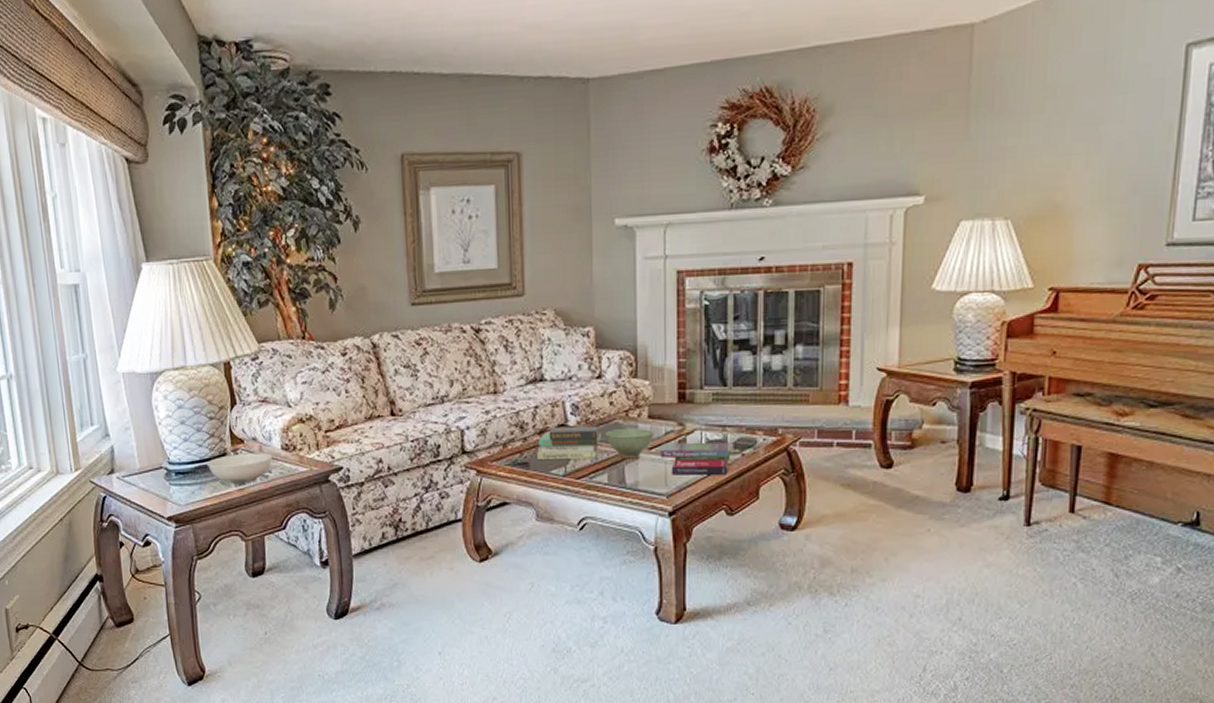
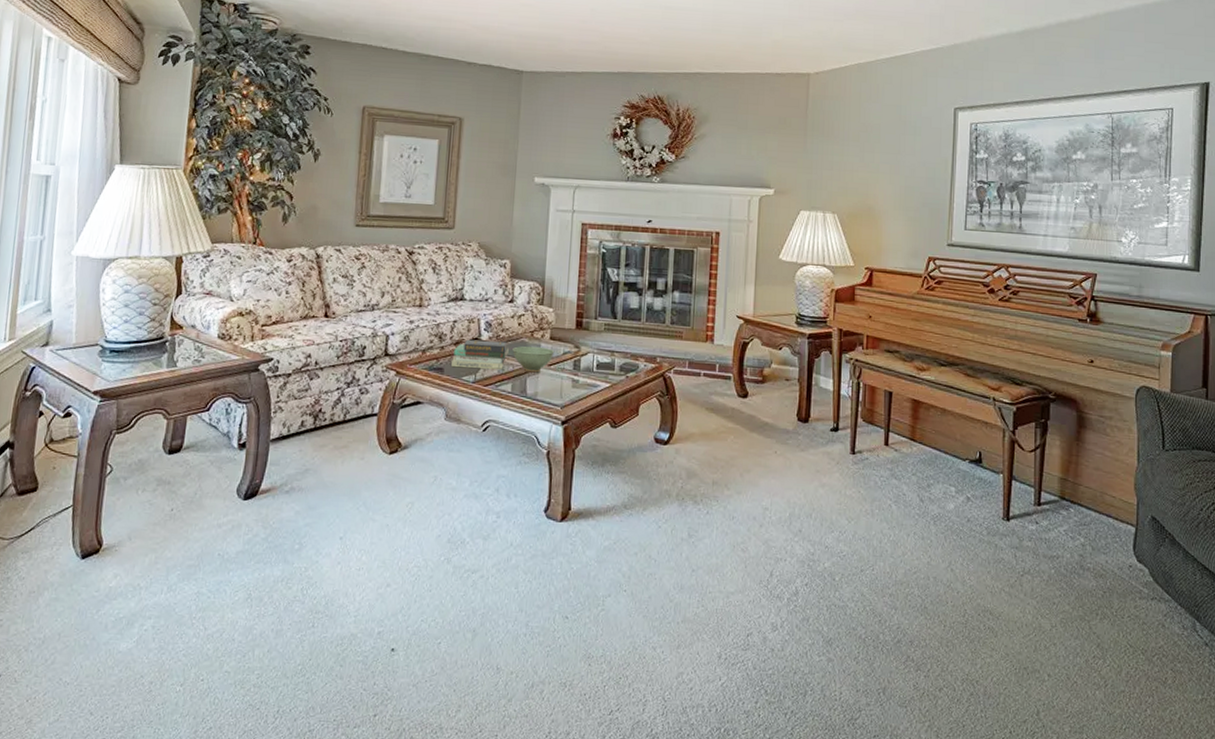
bowl: present [206,453,273,484] -> none [142,338,209,366]
books: present [660,442,731,475] -> none [558,361,617,392]

